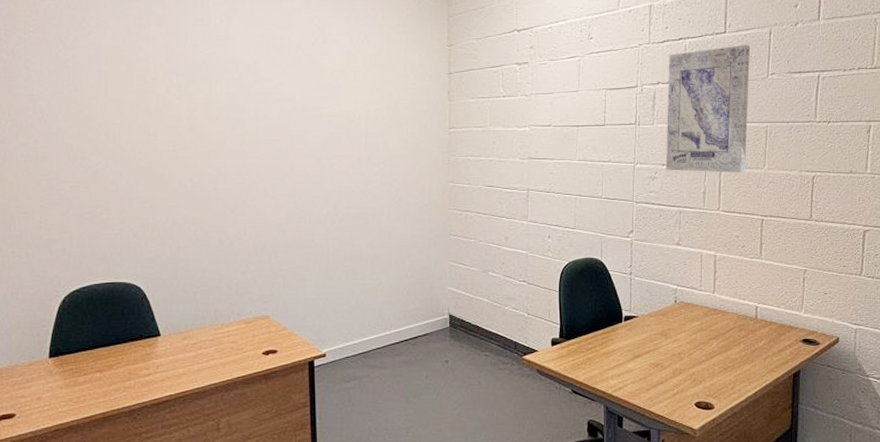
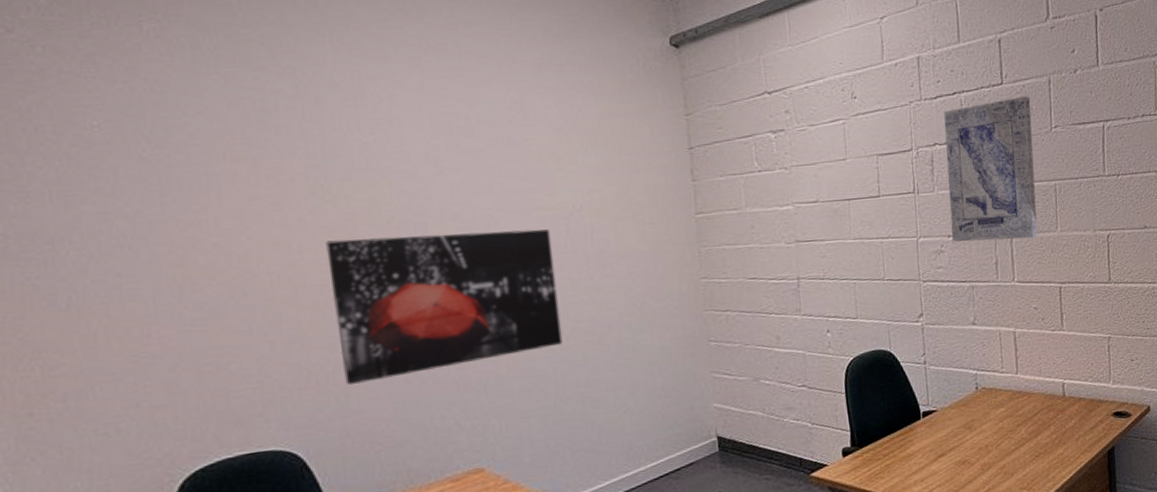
wall art: none [173,128,336,240] -> present [325,229,563,385]

